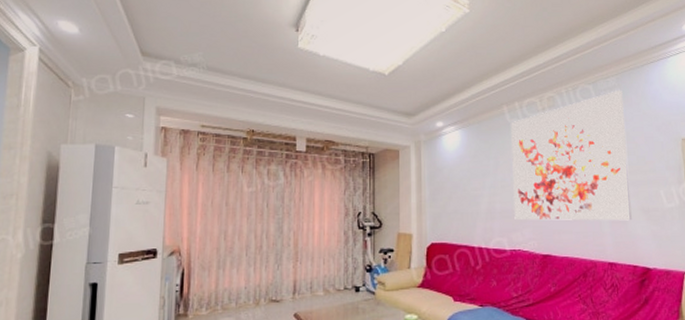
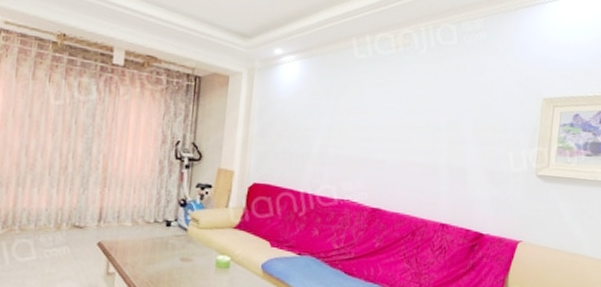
wall art: present [511,91,632,221] -> none [347,35,488,182]

